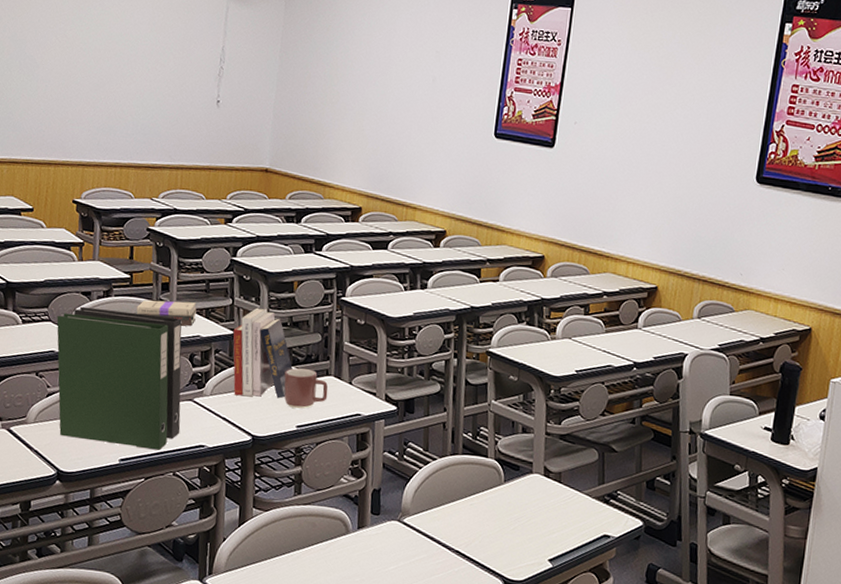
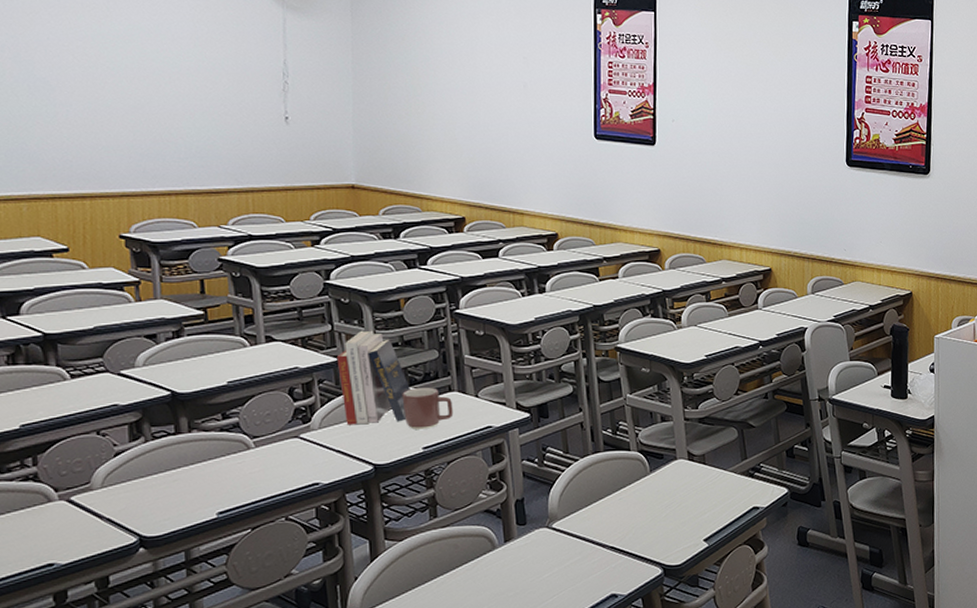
binder: present [56,306,182,450] -> none [116,351,288,498]
books: present [135,300,197,327] -> none [215,333,290,359]

